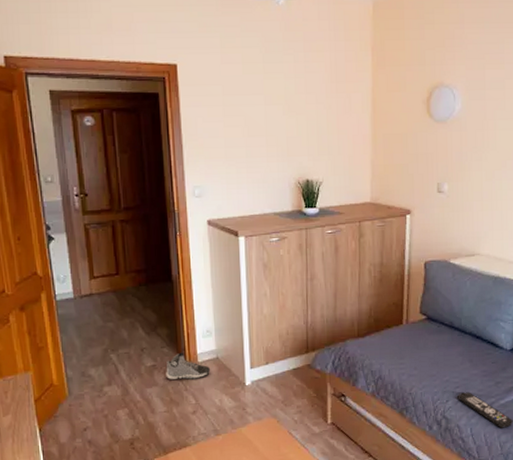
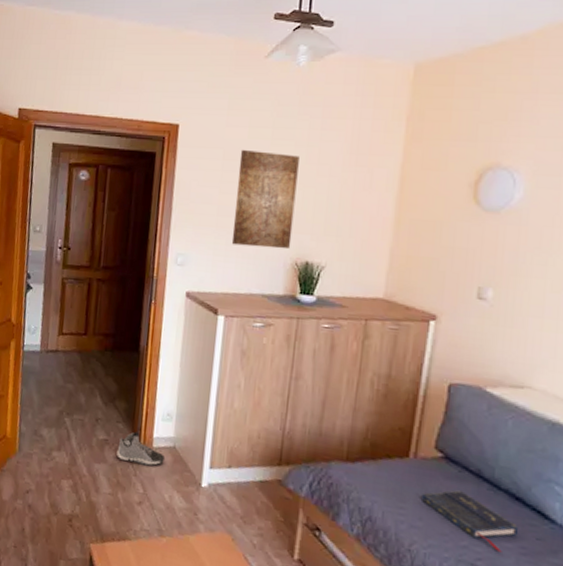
wall art: none [237,84,293,173] -> present [231,149,300,250]
book: none [414,341,481,378] -> present [420,490,519,552]

